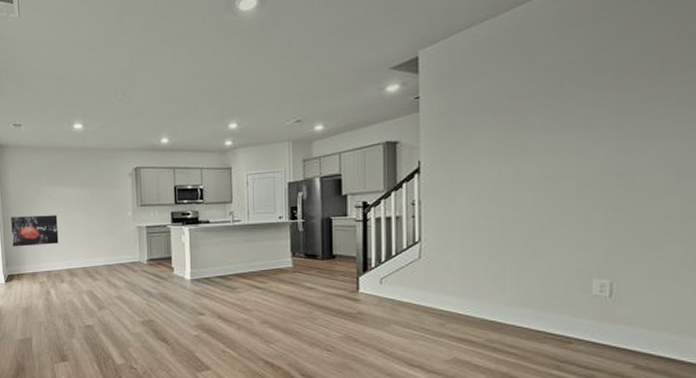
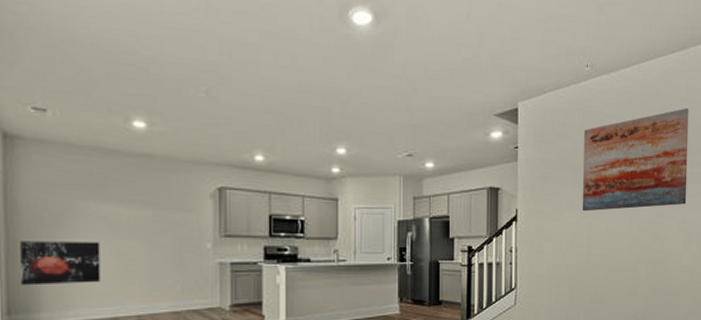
wall art: none [505,13,677,157] -> present [582,107,689,212]

